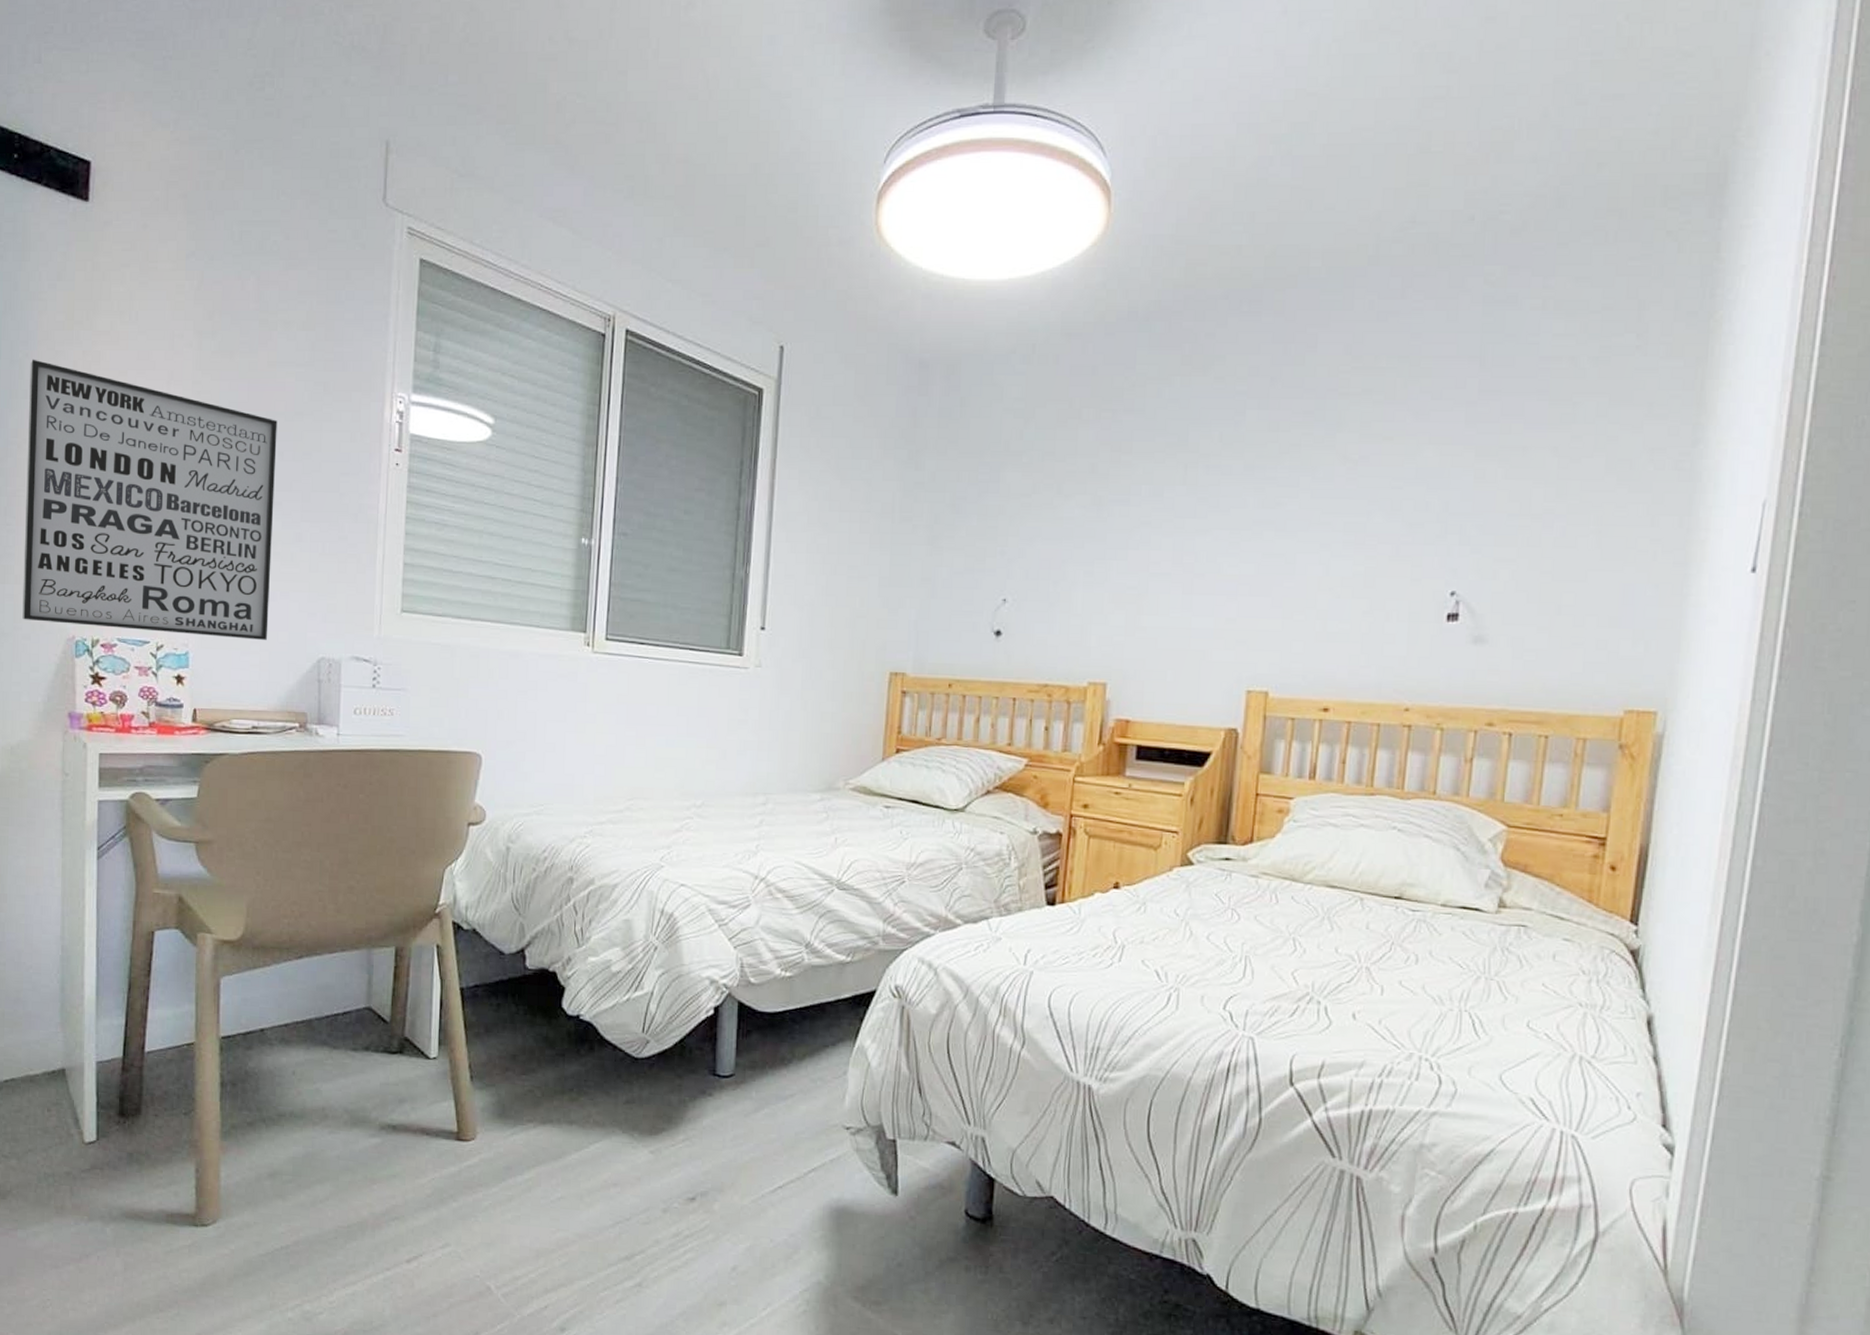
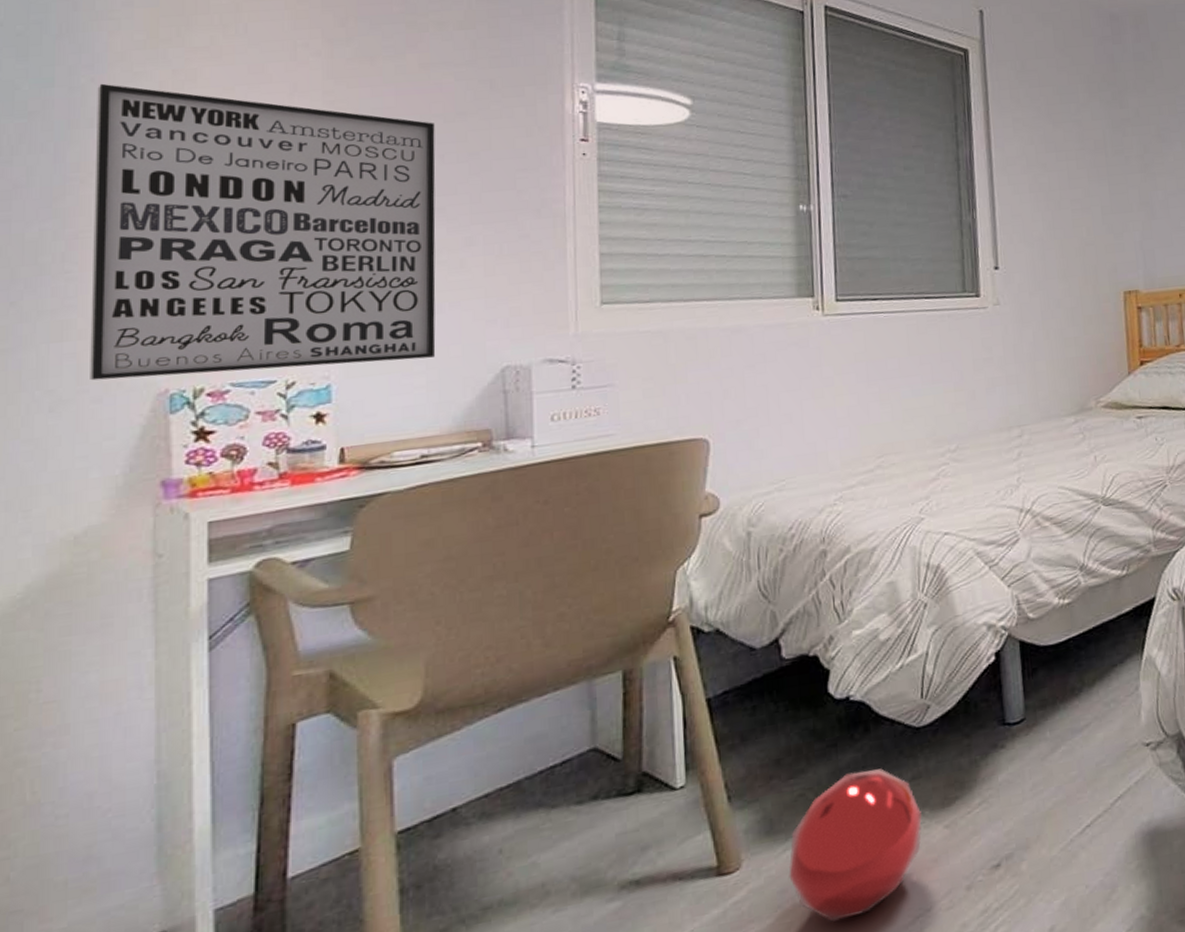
ball: none [514,1082,631,1207] -> present [788,768,922,922]

